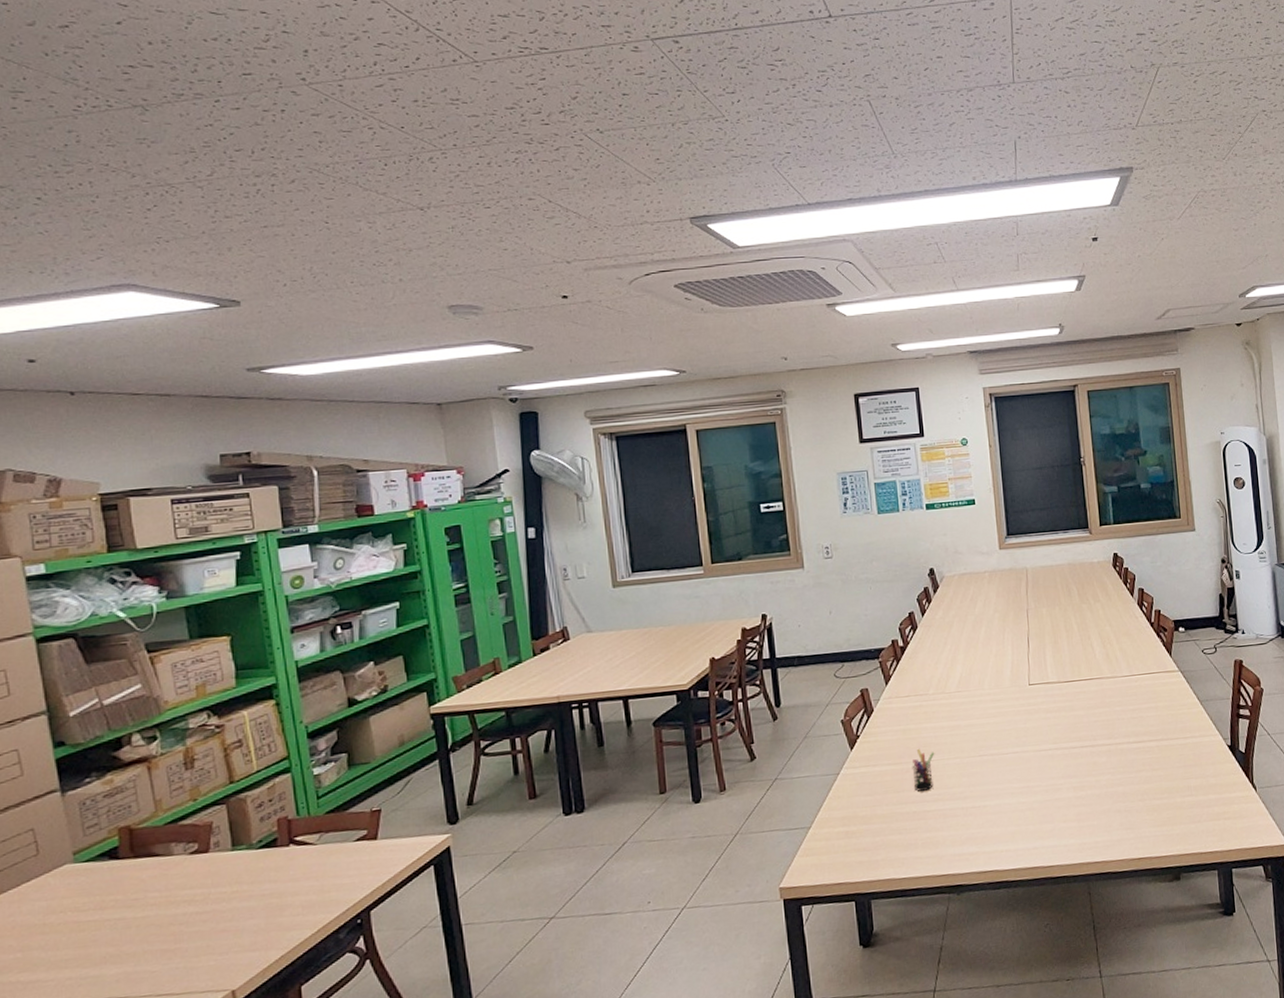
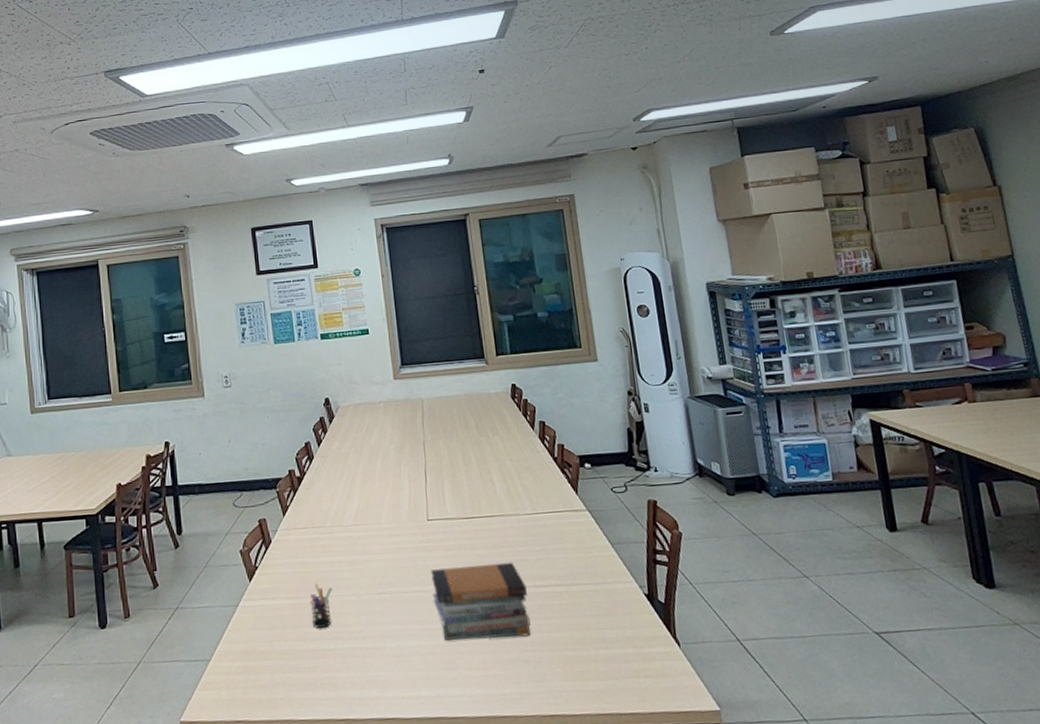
book stack: none [1031,721,1123,796] -> present [431,561,531,640]

